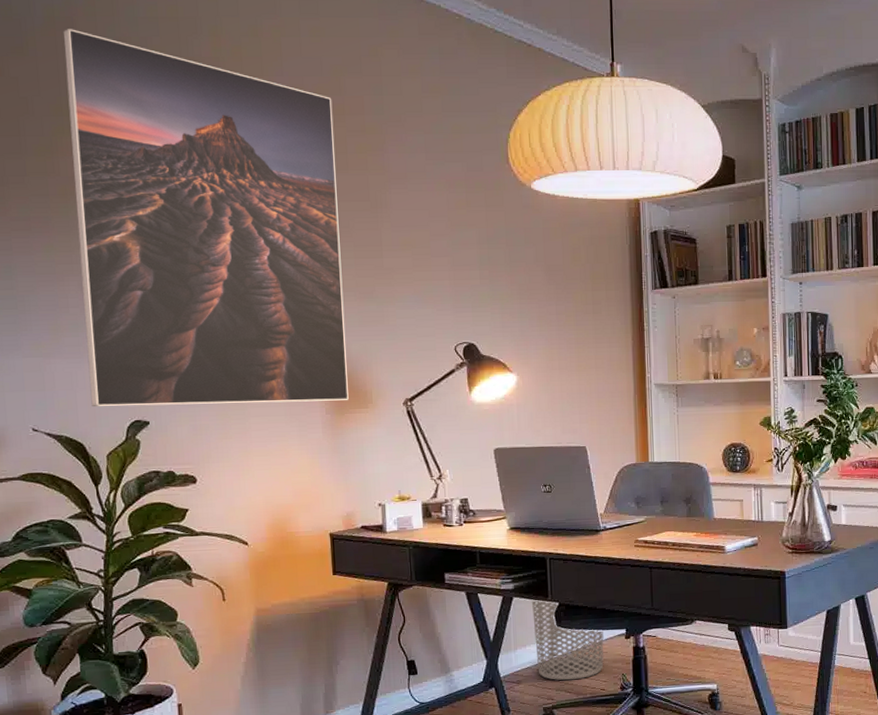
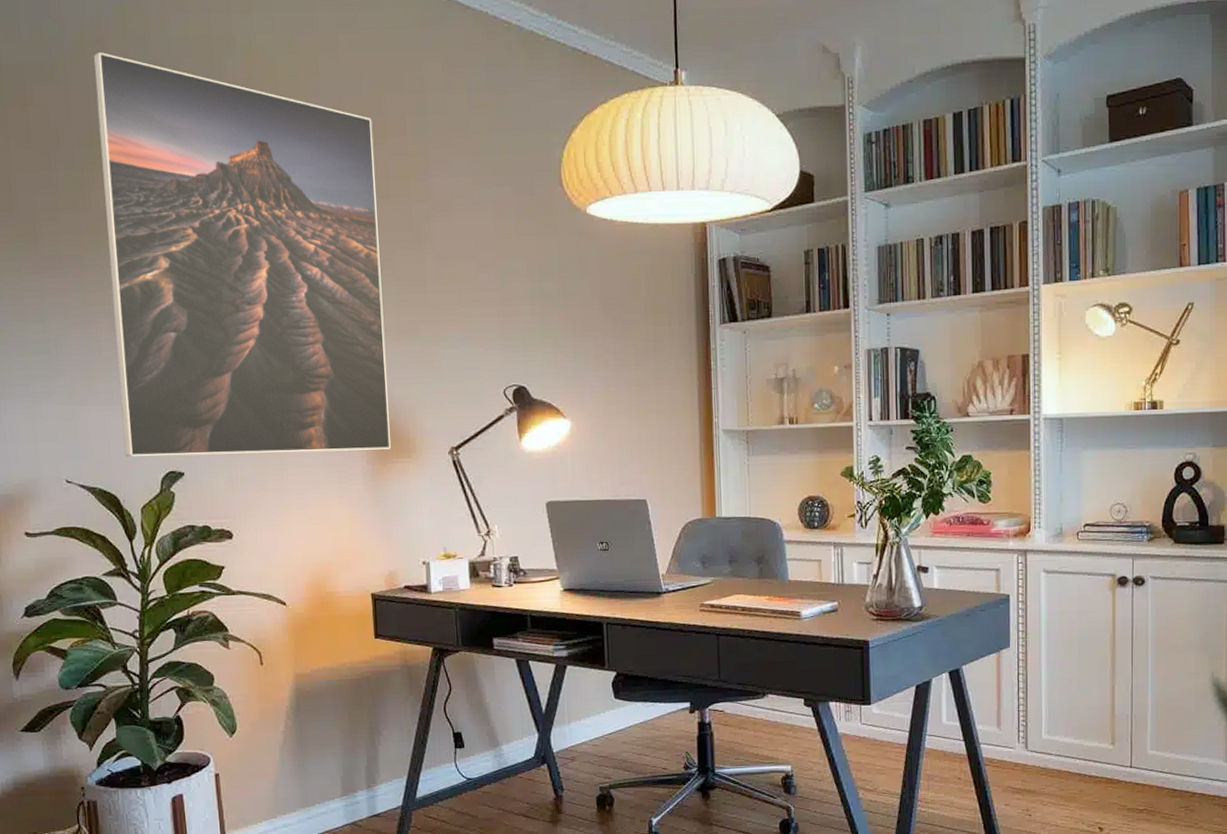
waste bin: present [532,600,604,681] -> none [587,669,666,758]

